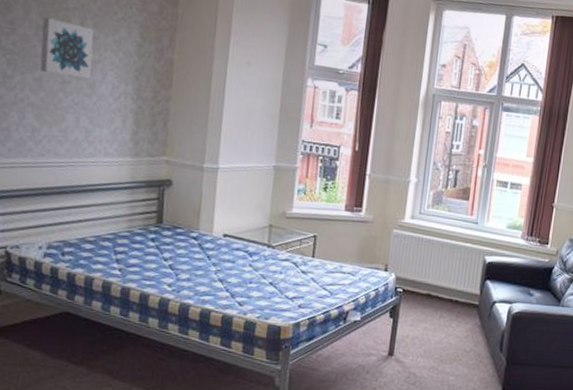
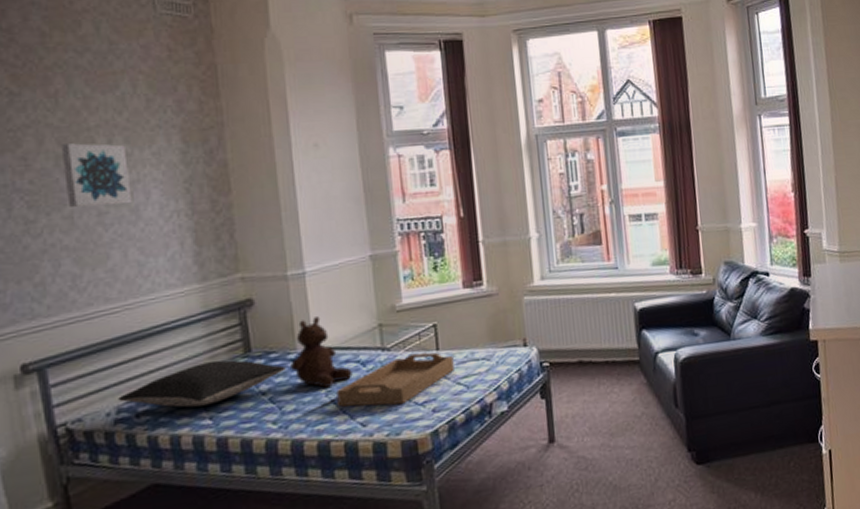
pillow: none [50,223,187,259] -> present [118,360,286,408]
teddy bear: none [191,206,240,267] -> present [290,316,353,388]
serving tray: none [223,255,325,296] -> present [336,352,454,407]

